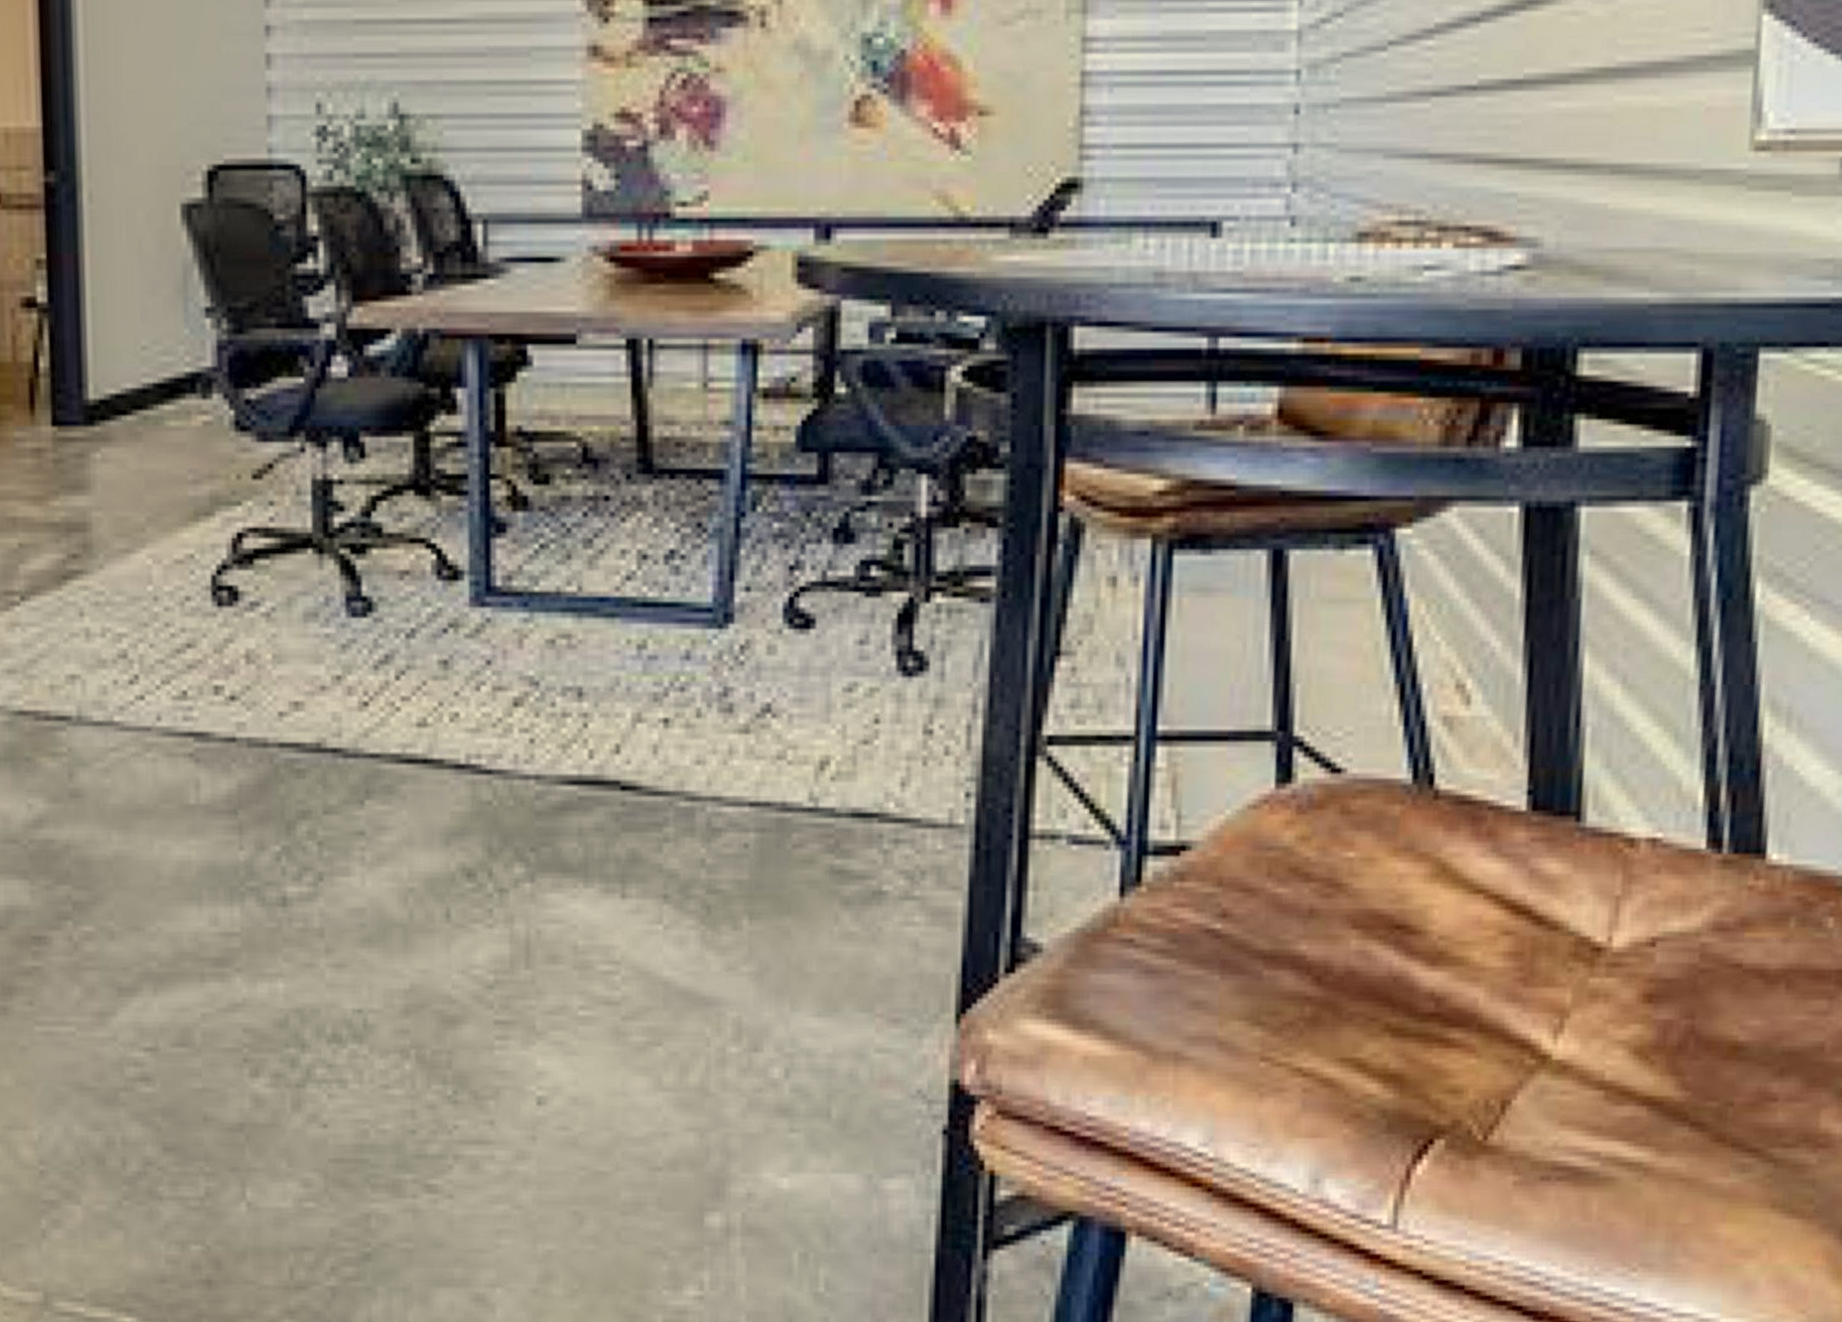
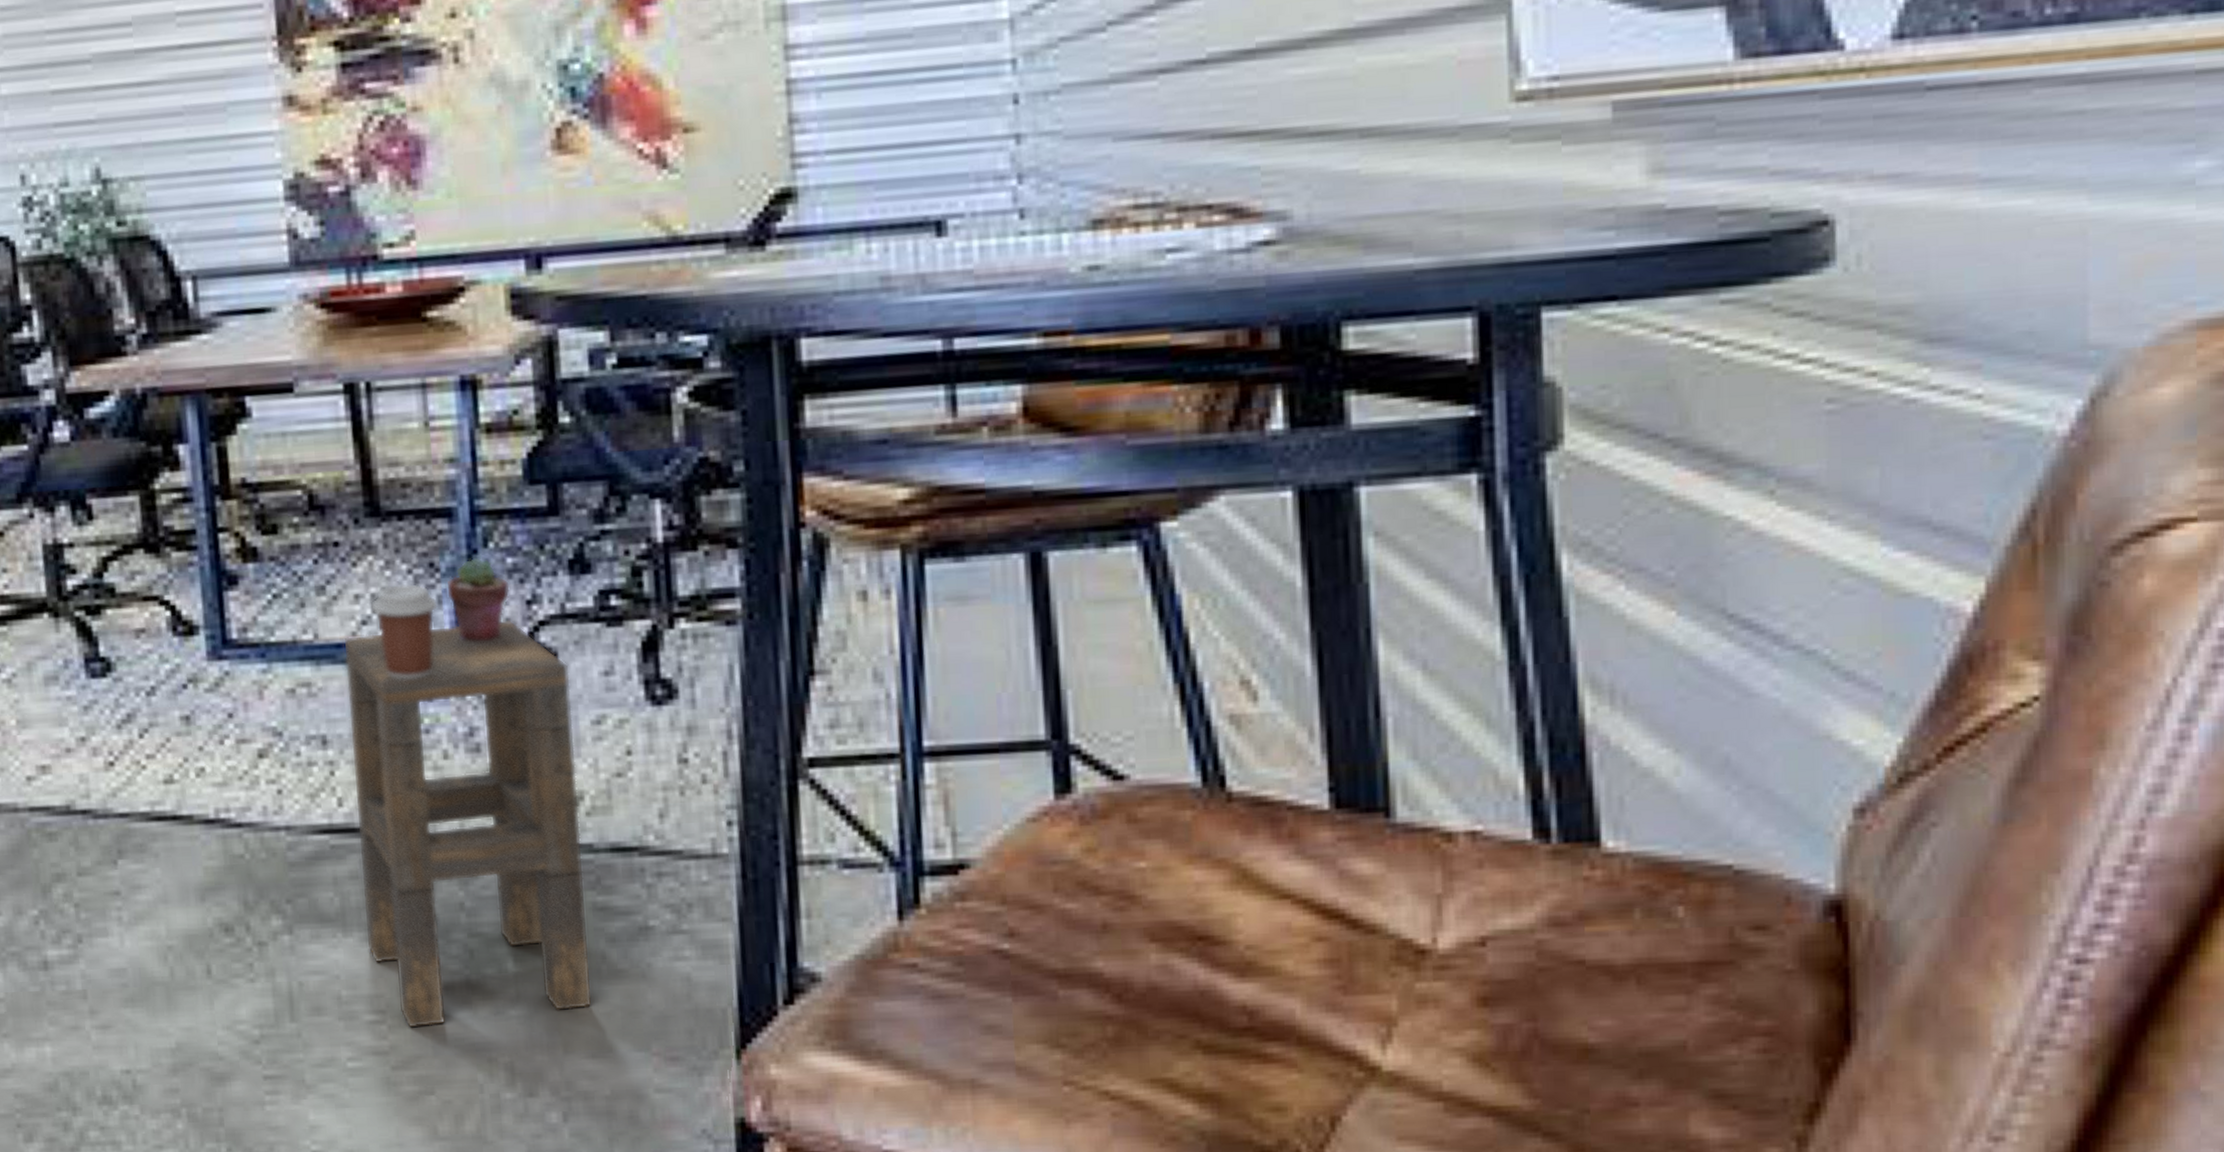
side table: none [606,584,825,980] -> present [343,620,591,1028]
coffee cup: none [636,542,703,637] -> present [370,583,439,680]
potted succulent: none [711,520,775,604] -> present [445,557,511,642]

